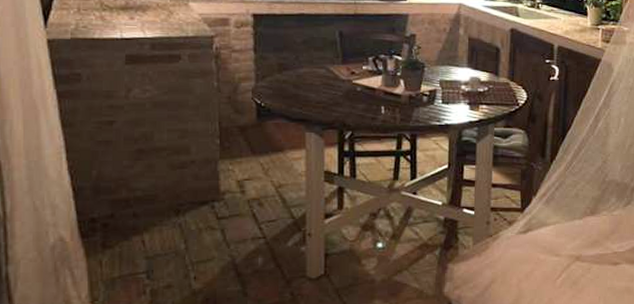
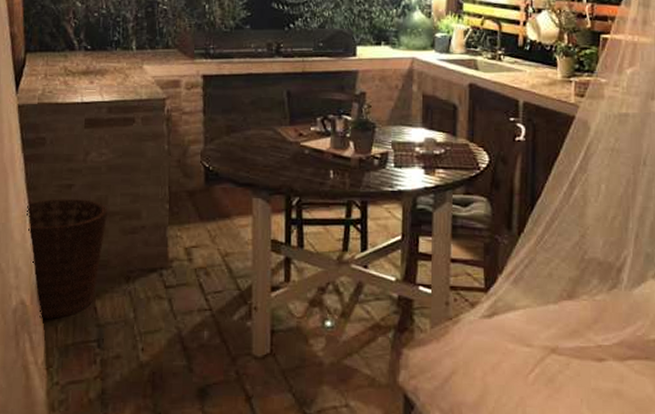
basket: none [62,135,153,254] -> present [27,199,107,319]

